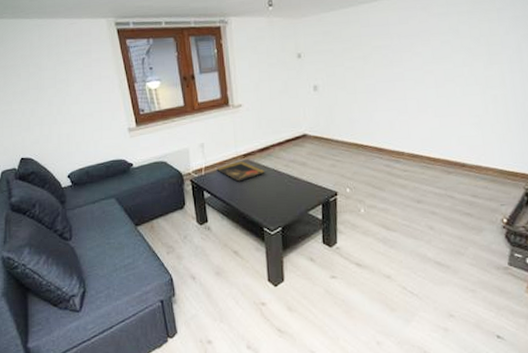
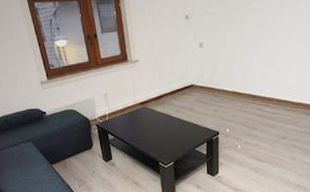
decorative tray: present [216,161,265,182] -> none [118,108,159,125]

